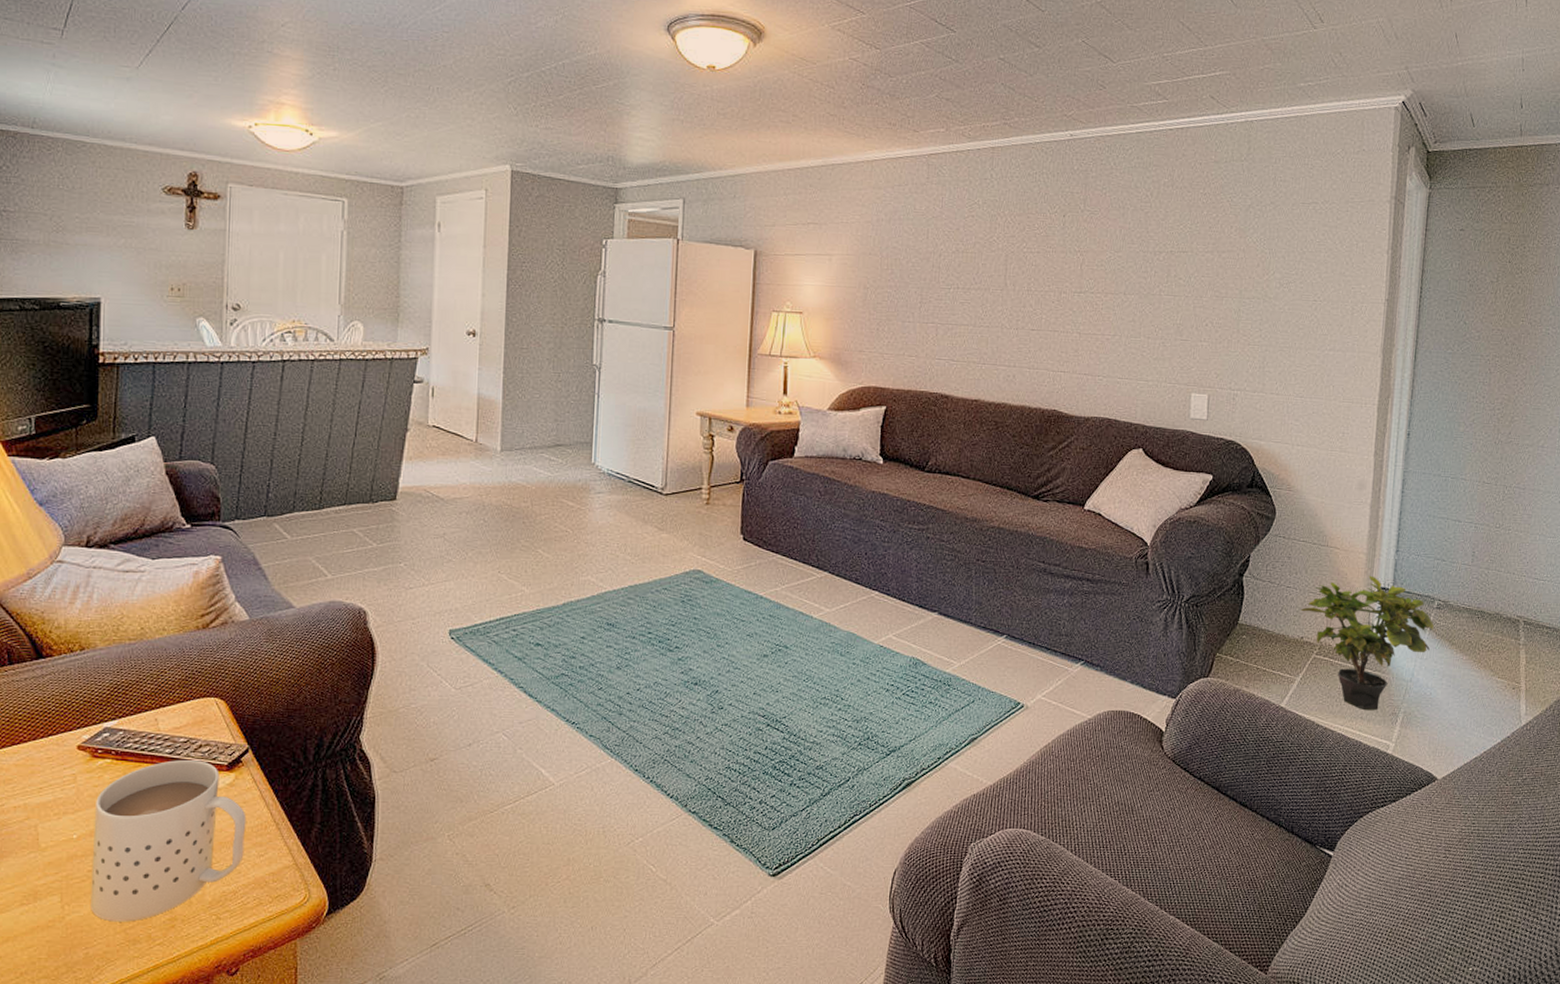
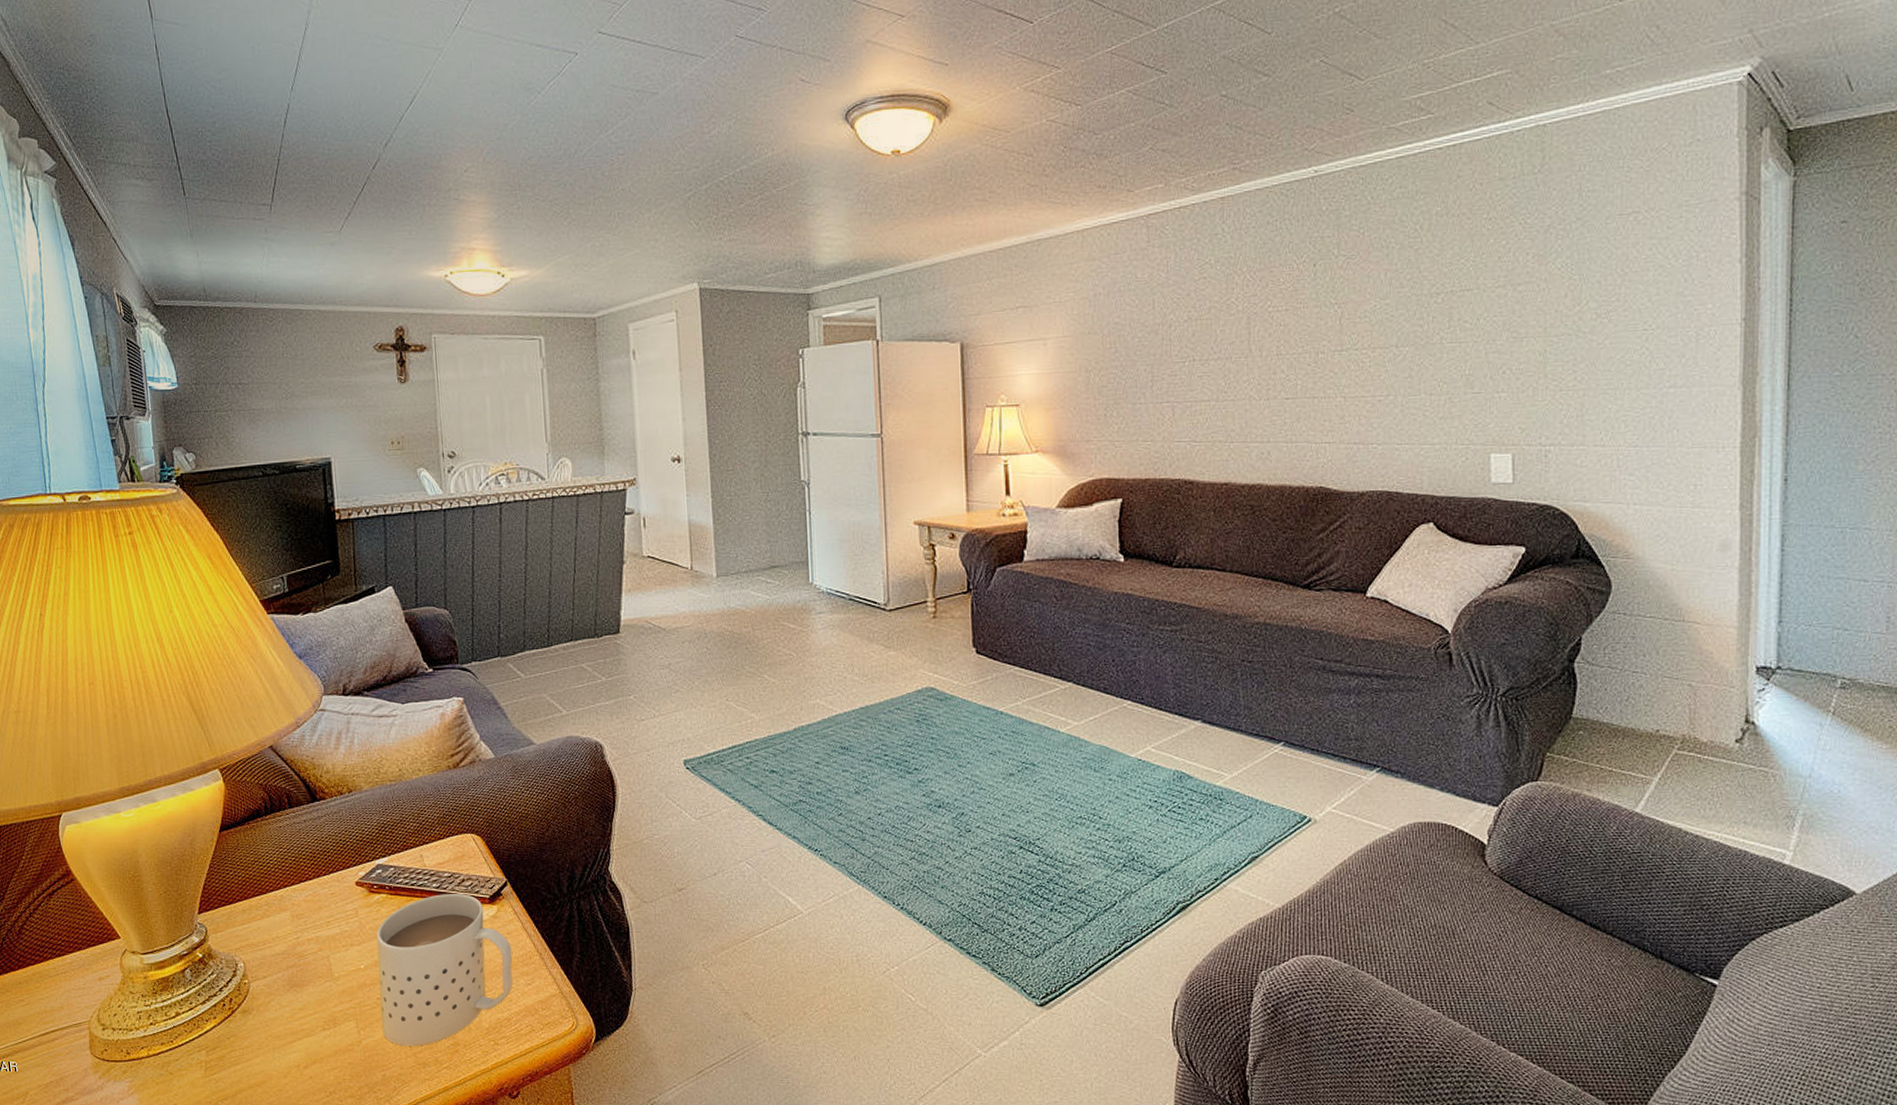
potted plant: present [1300,575,1434,710] -> none [1652,653,1838,813]

